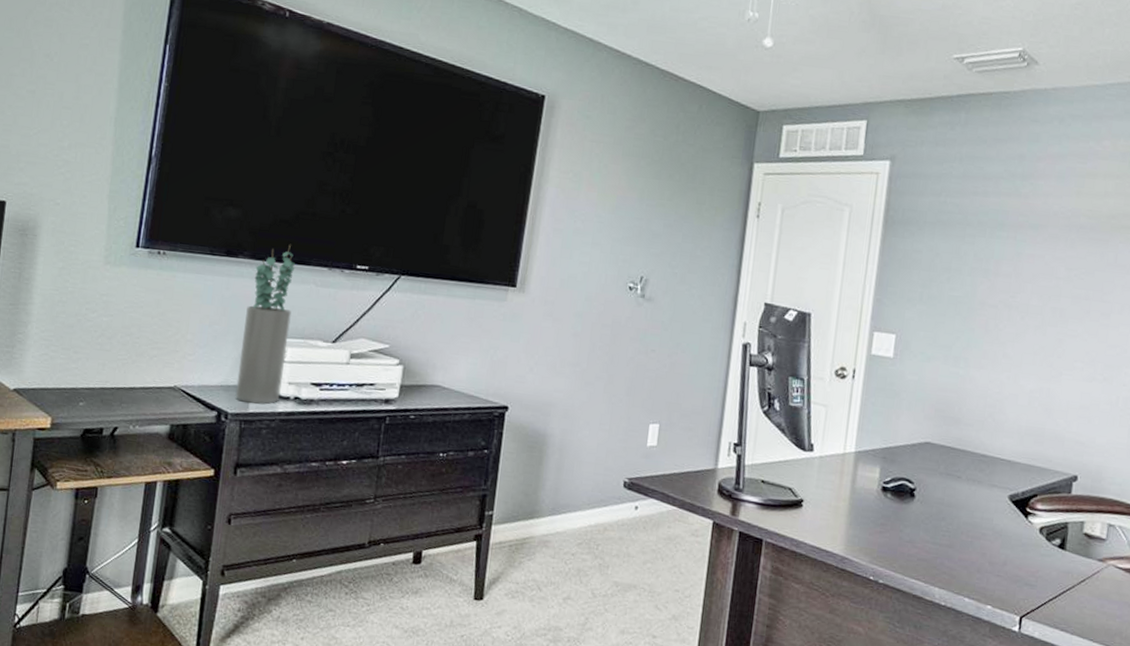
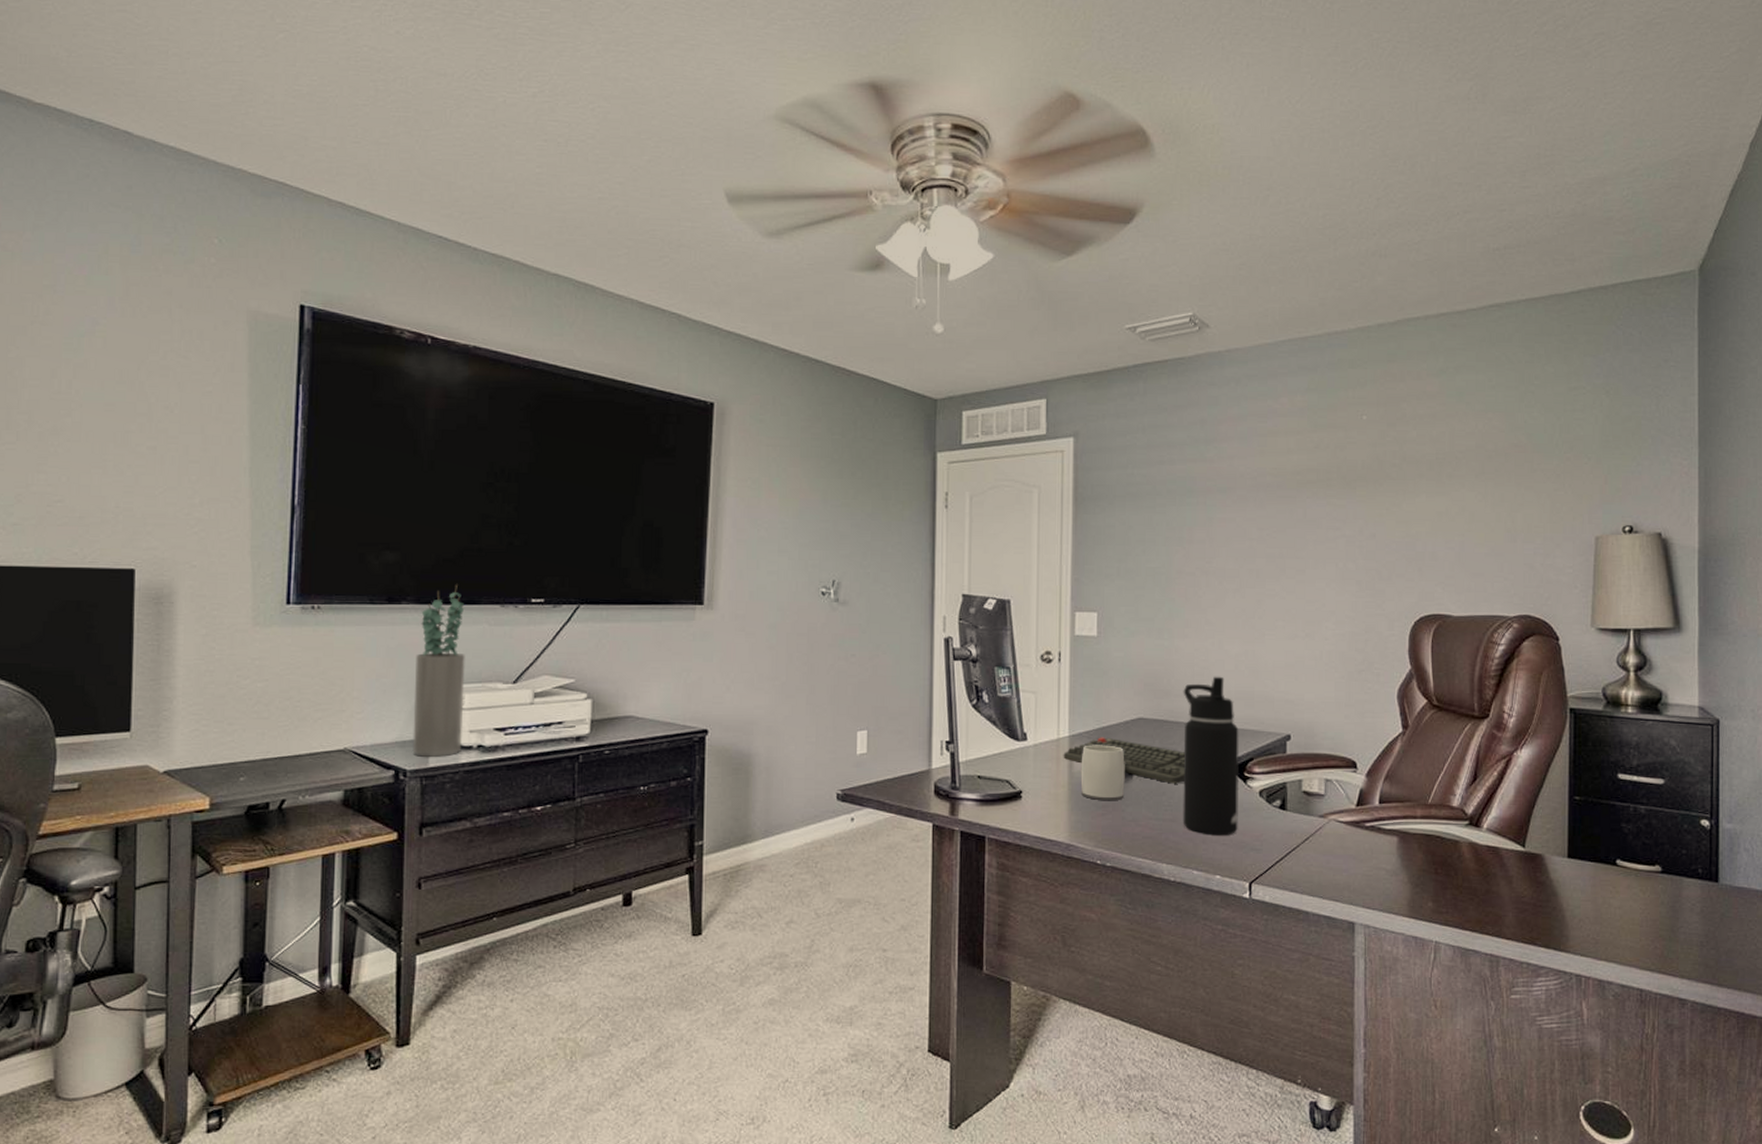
computer keyboard: none [847,456,969,511] -> present [1063,737,1185,784]
mug: none [861,462,909,521] -> present [1080,745,1125,801]
water bottle: none [959,409,1026,567] -> present [1183,676,1239,834]

